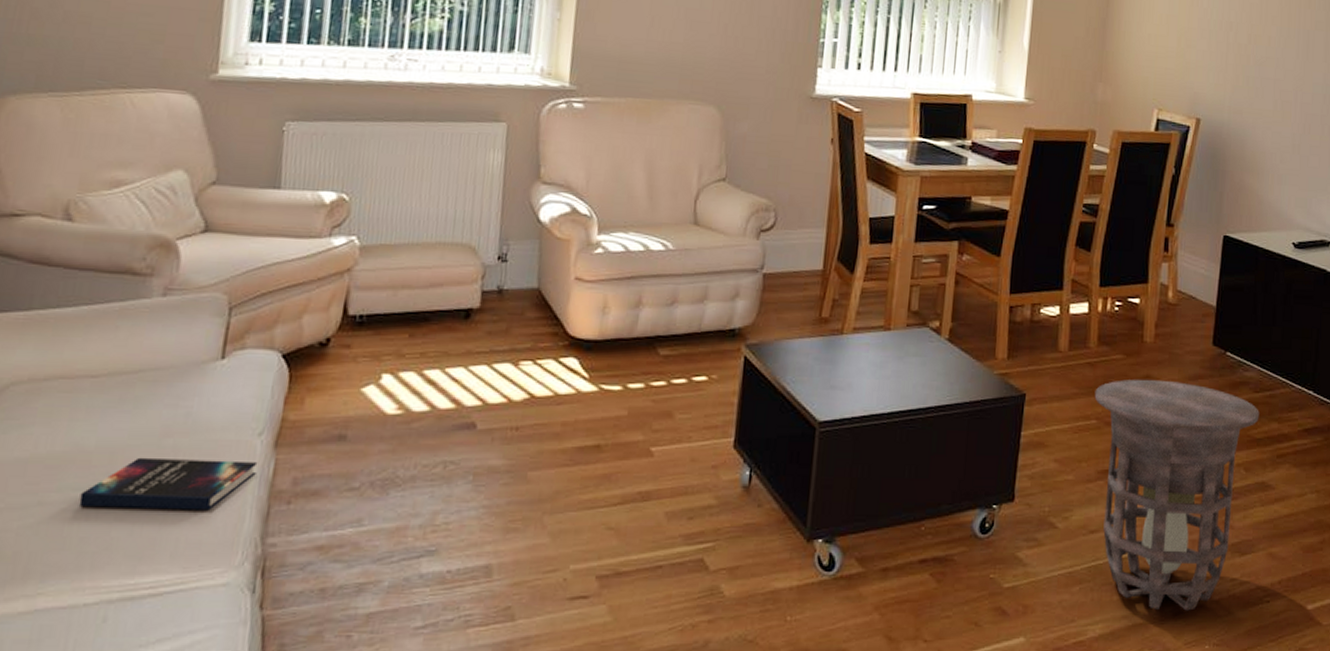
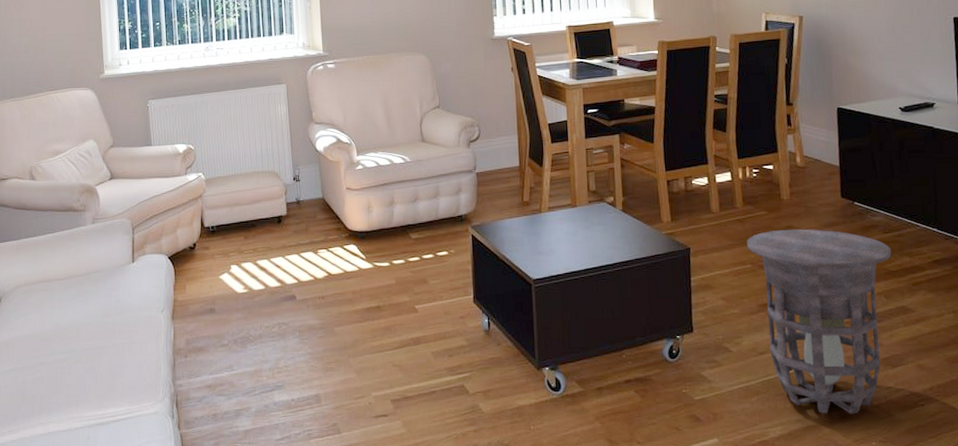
hardback book: present [78,457,258,511] -> none [63,330,164,365]

